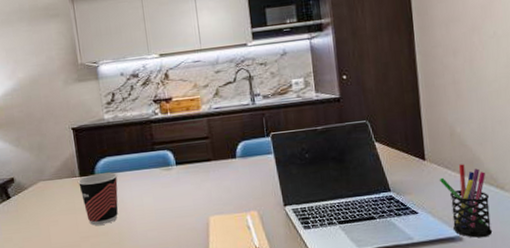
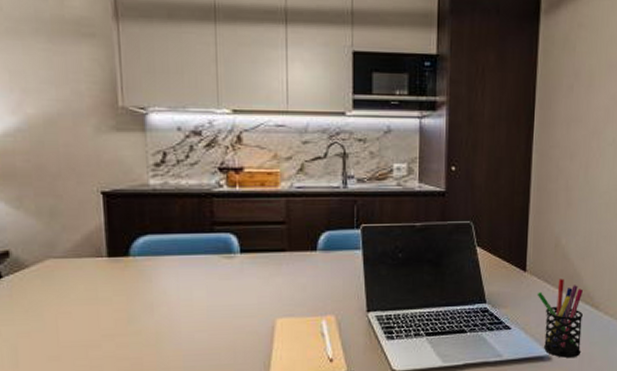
cup: present [77,172,118,226] -> none [103,255,161,321]

